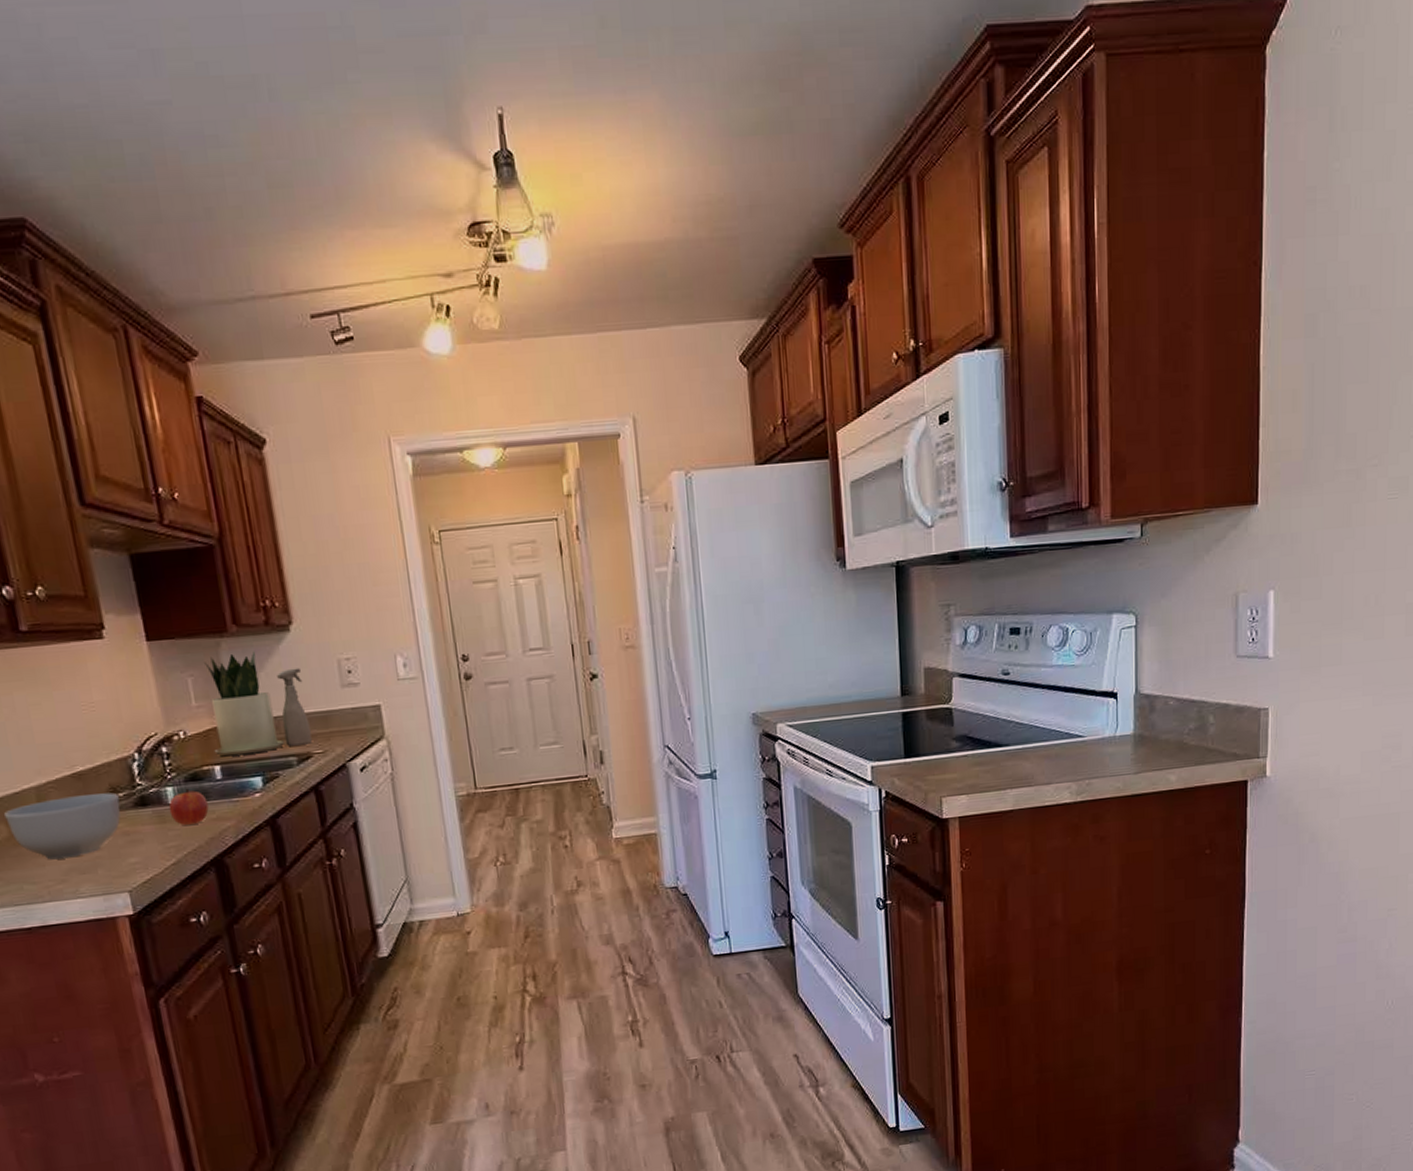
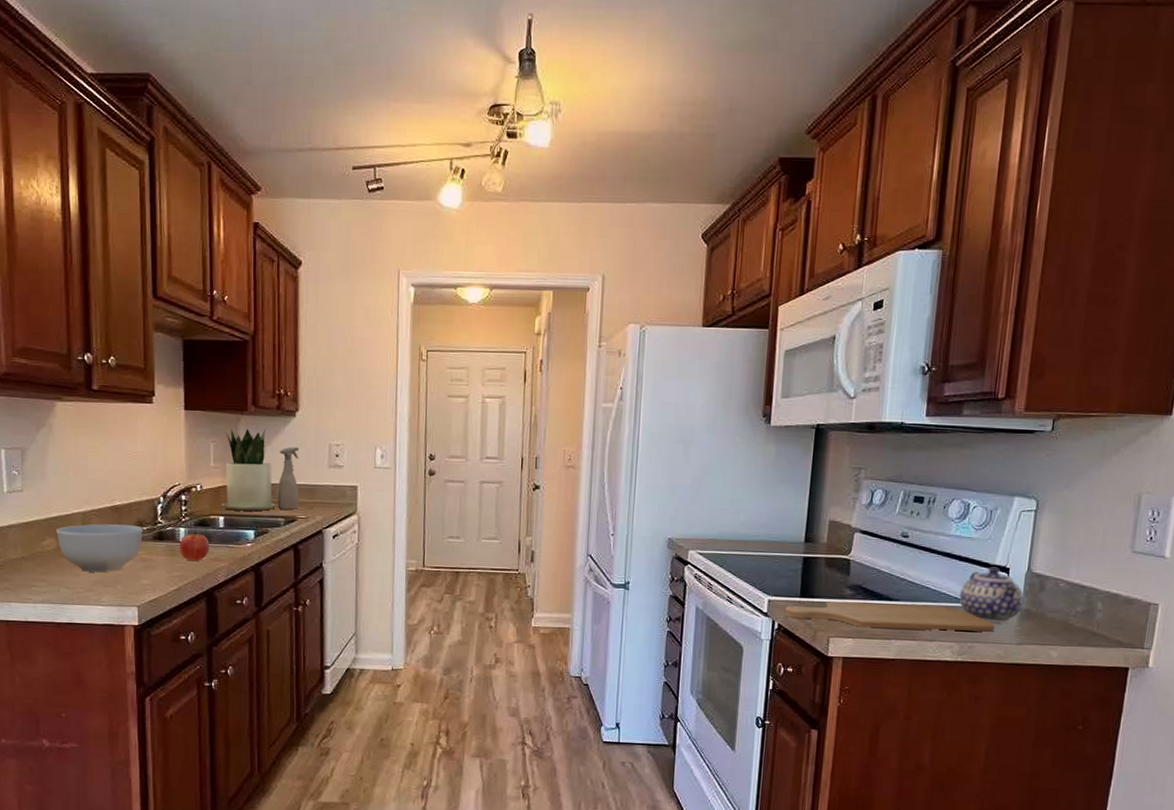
chopping board: none [890,743,1110,783] -> present [784,601,995,632]
teapot: none [1070,693,1136,754] -> present [959,566,1024,623]

